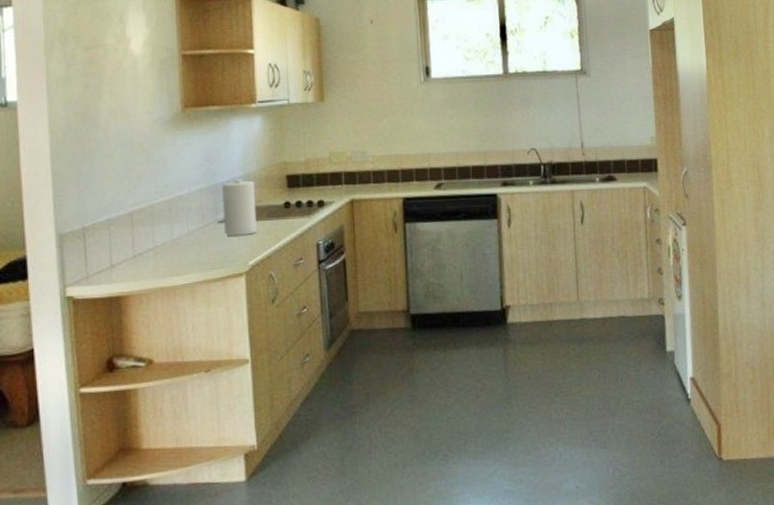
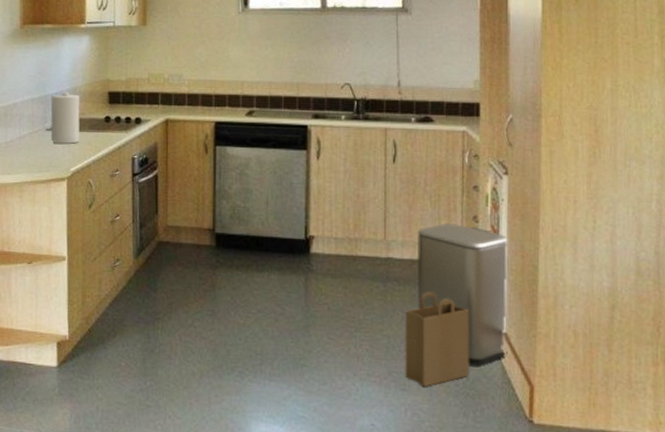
shopping bag: none [601,347,663,442] -> present [405,291,470,387]
pedal bin: none [608,278,696,414] -> present [416,223,509,366]

